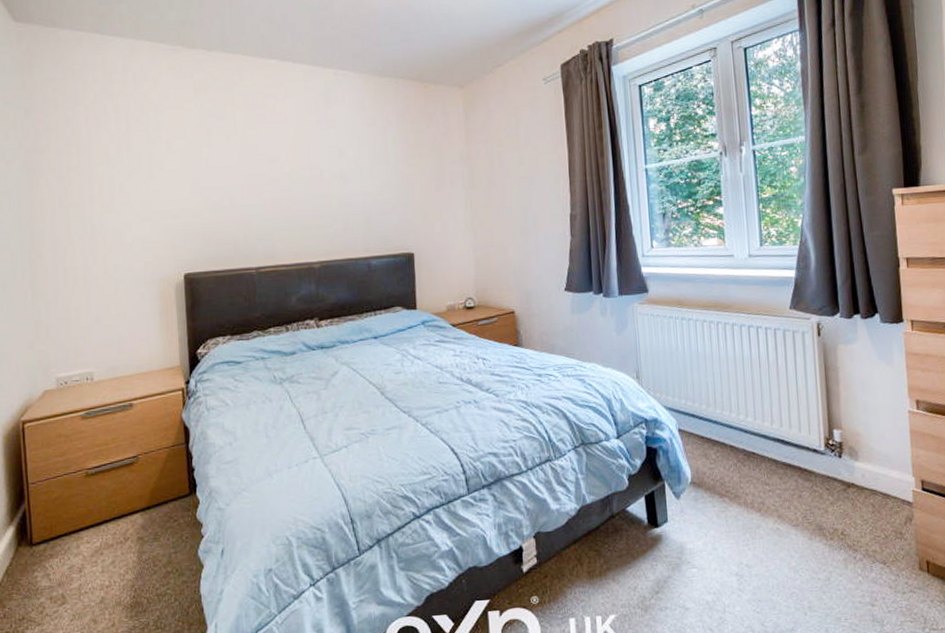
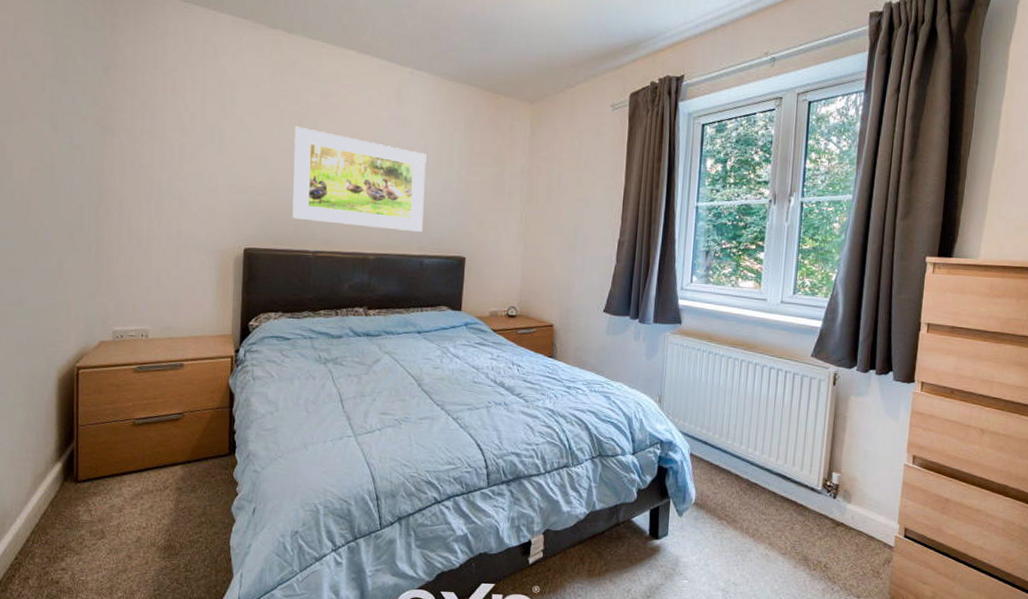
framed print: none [223,142,366,237] -> present [292,126,426,233]

